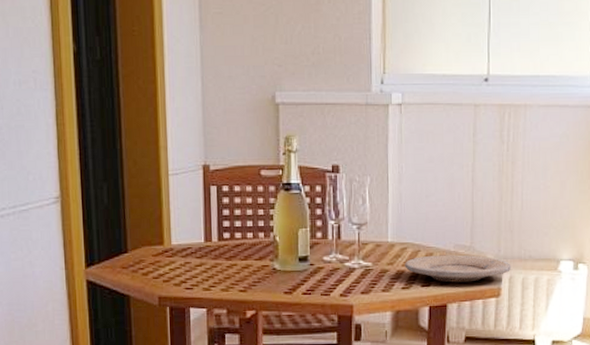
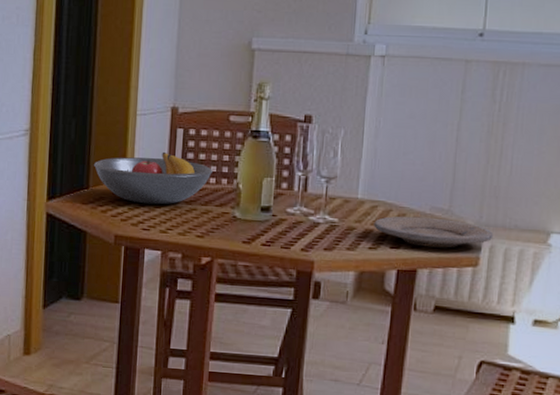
fruit bowl: none [129,210,249,263] -> present [93,151,212,205]

